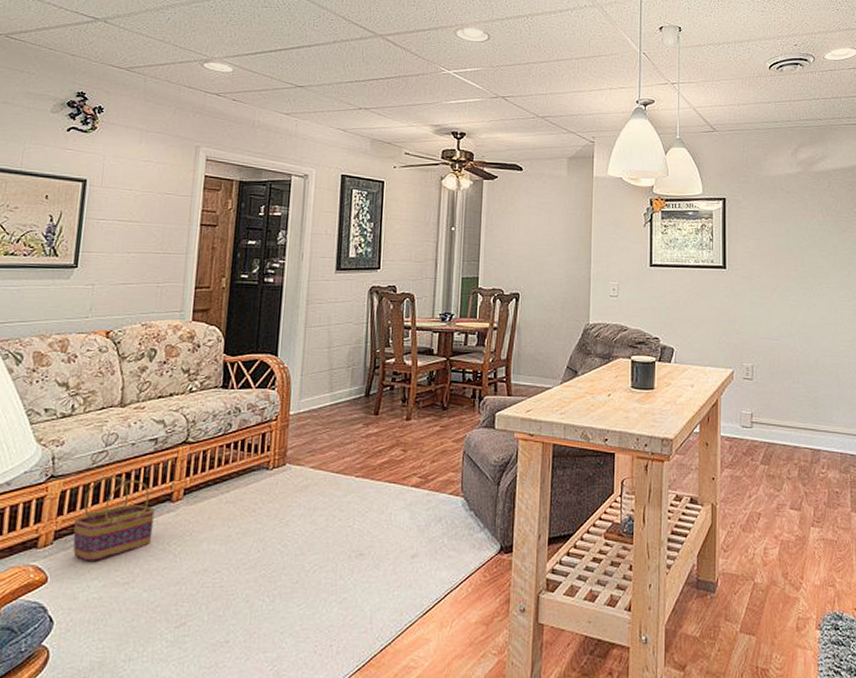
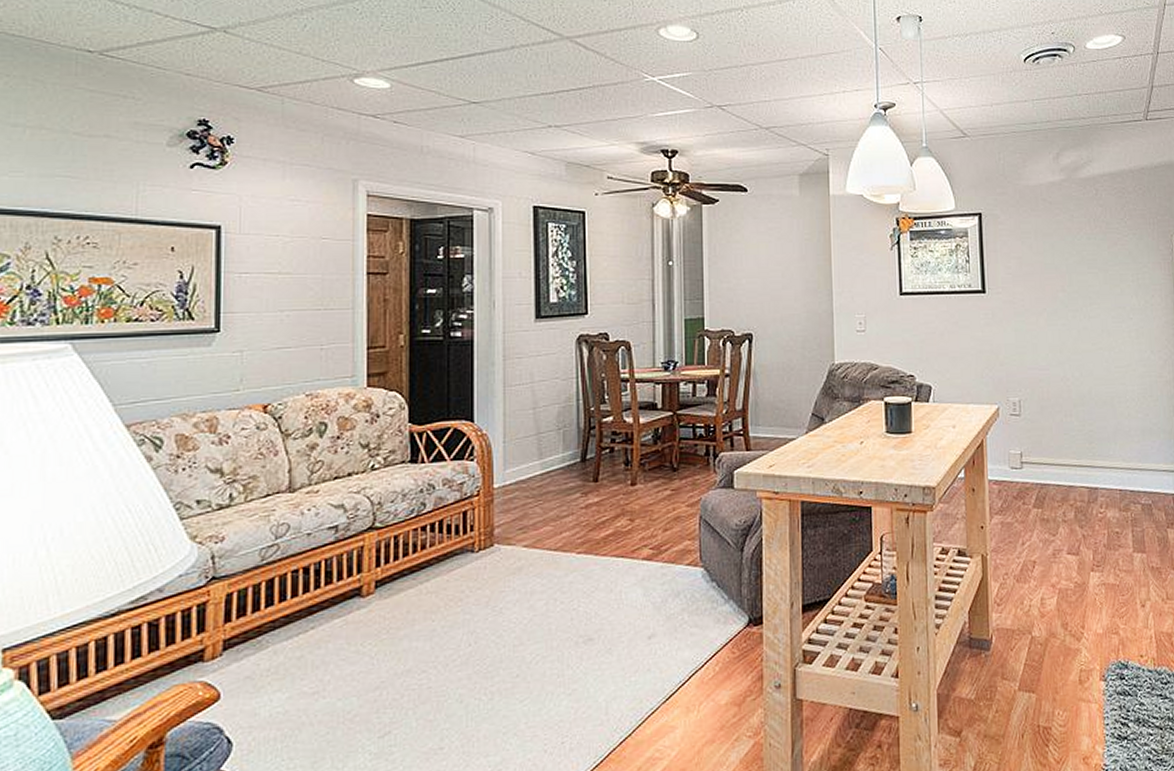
basket: present [73,475,155,561] -> none [245,571,342,672]

